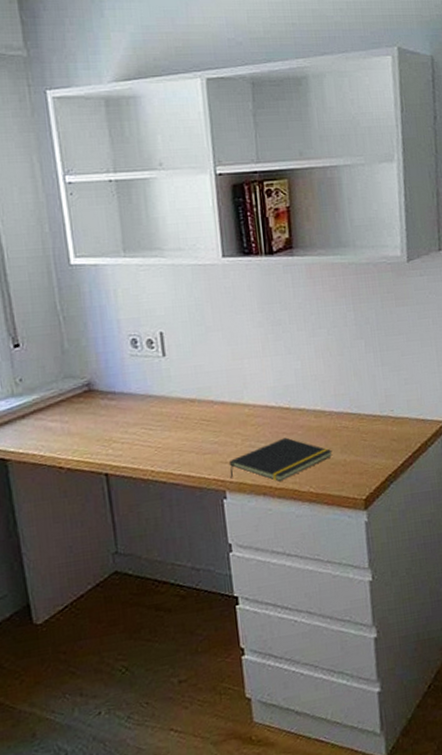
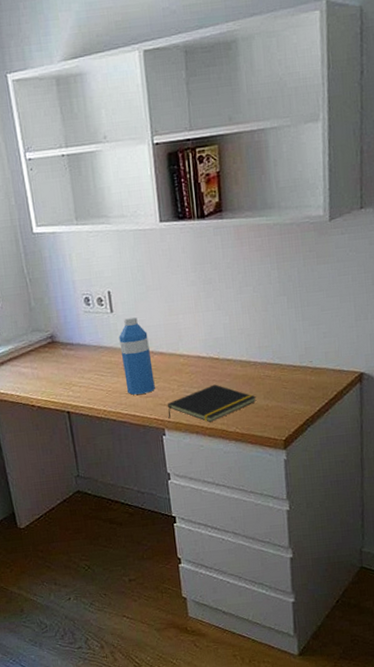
water bottle: none [172,361,215,452] -> present [118,316,155,395]

